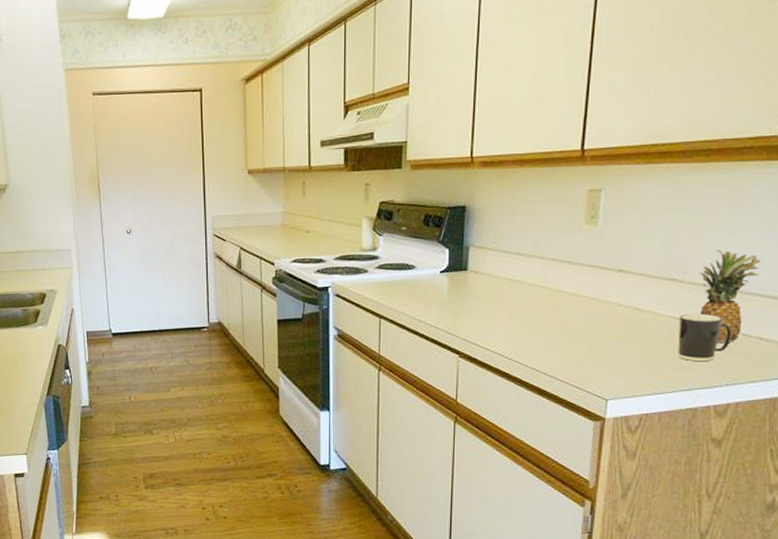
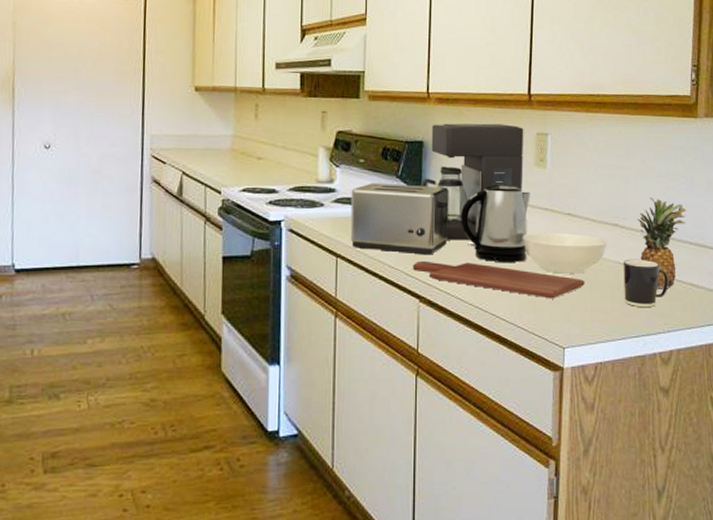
toaster: none [393,248,491,314] -> present [350,183,449,255]
cutting board: none [453,319,634,354] -> present [413,260,585,299]
coffee maker: none [462,183,575,300] -> present [420,123,524,241]
kettle: none [503,243,578,320] -> present [461,184,530,263]
bowl: none [567,289,663,329] -> present [522,232,608,274]

